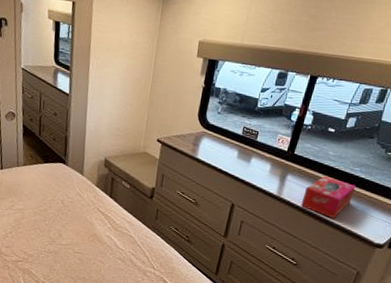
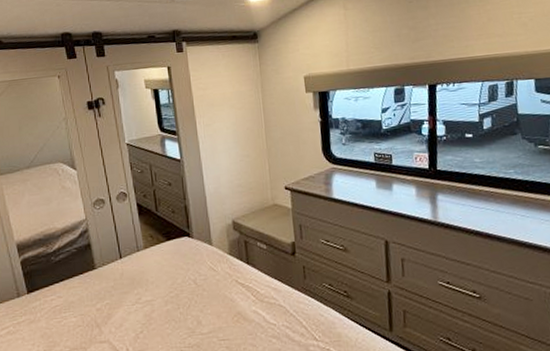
tissue box: present [301,175,355,219] -> none [461,186,517,234]

